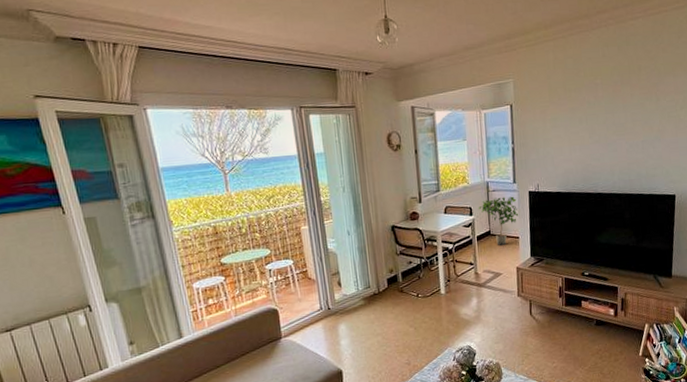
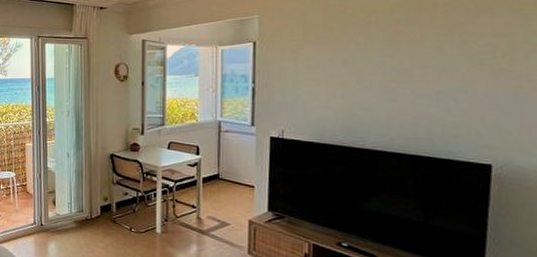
potted plant: present [479,196,519,246] -> none [207,139,256,193]

